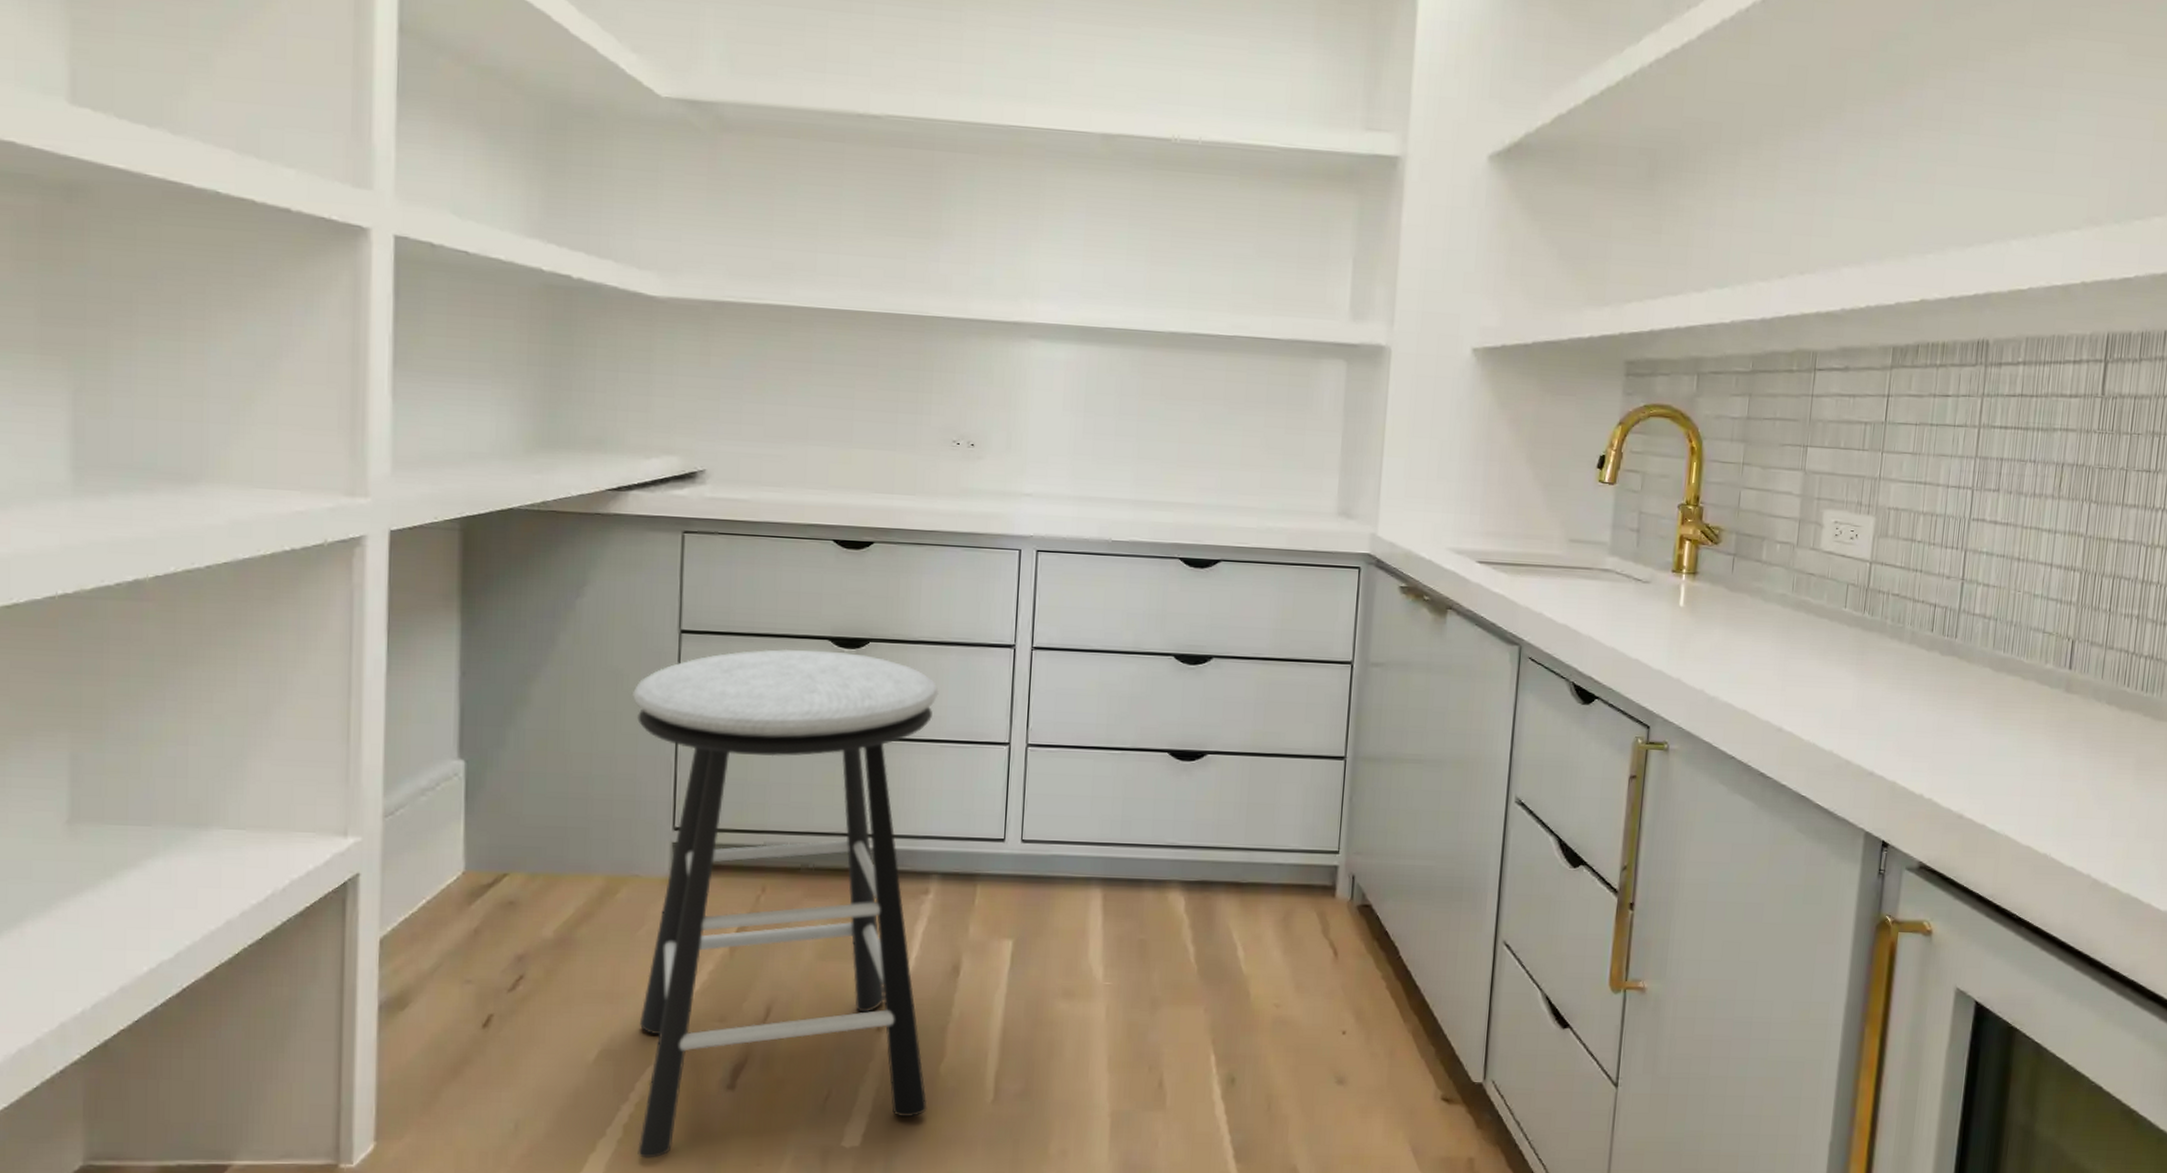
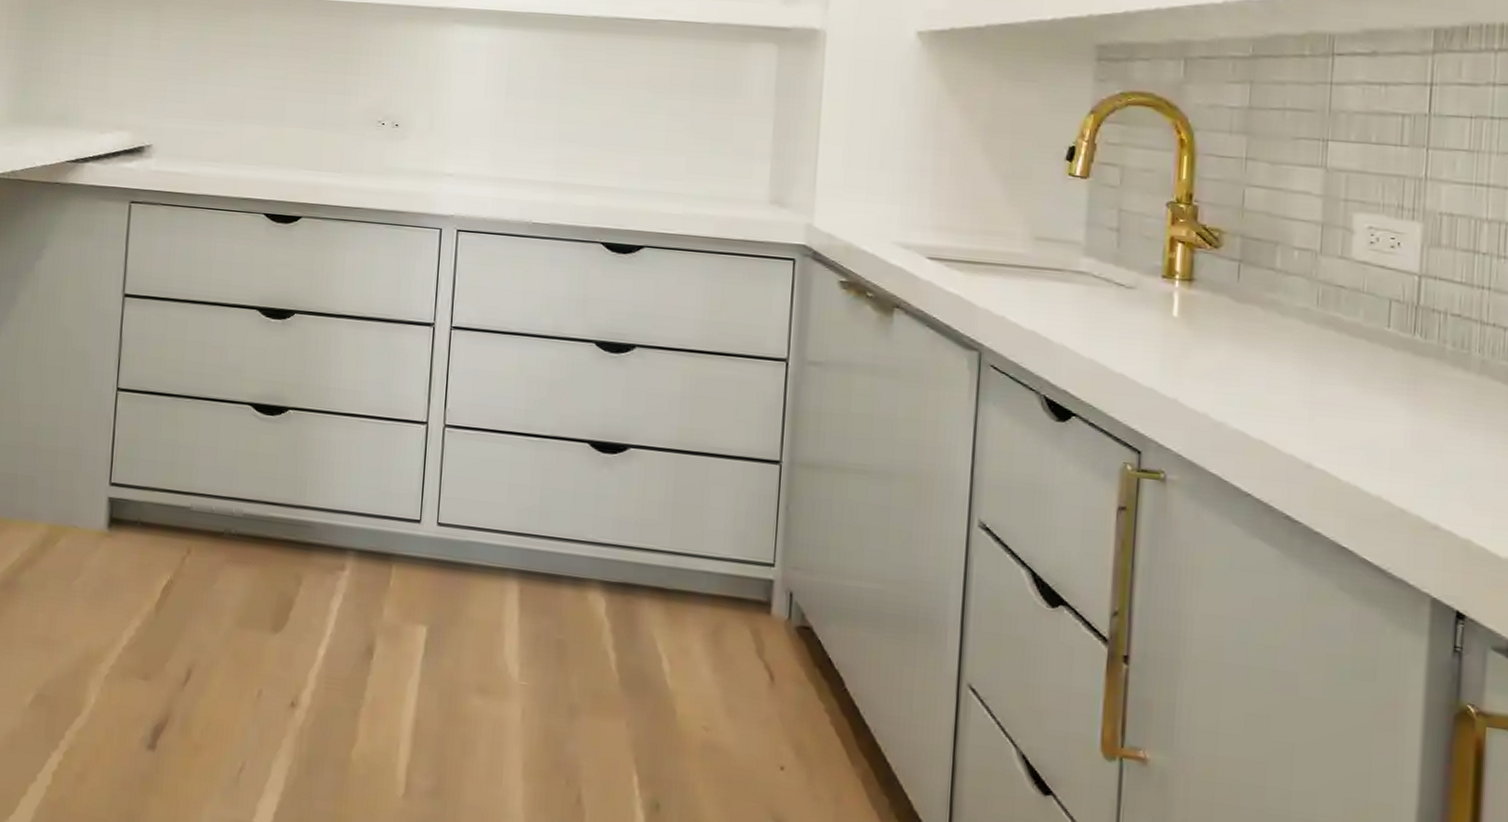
stool: present [633,648,939,1158] -> none [64,316,359,810]

